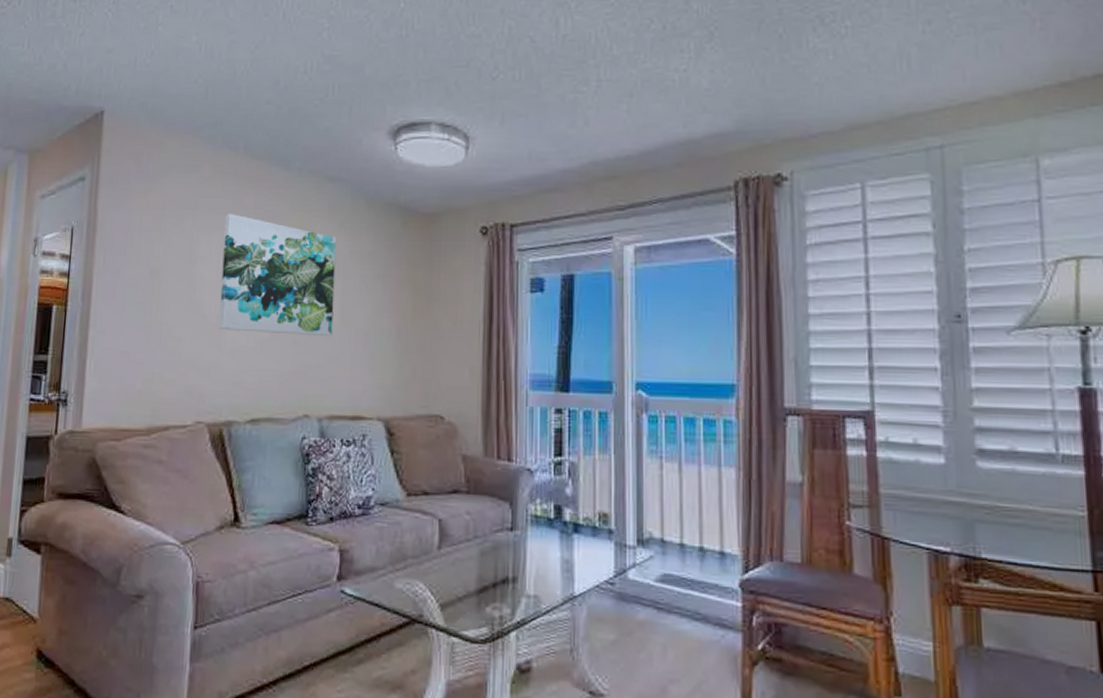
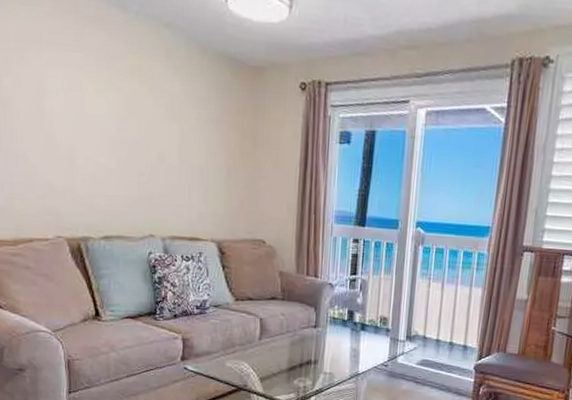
wall art: present [219,212,337,337] -> none [68,50,173,171]

